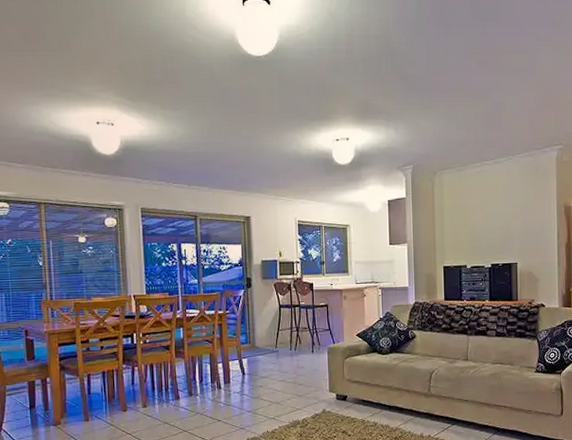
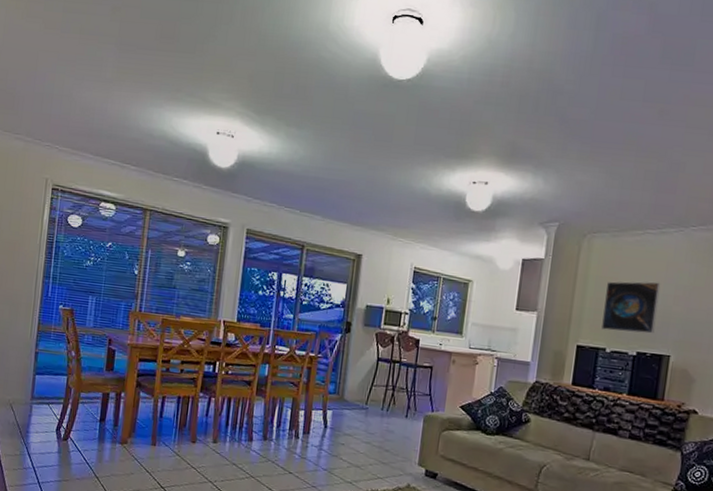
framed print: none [459,204,502,250] -> present [601,281,661,334]

